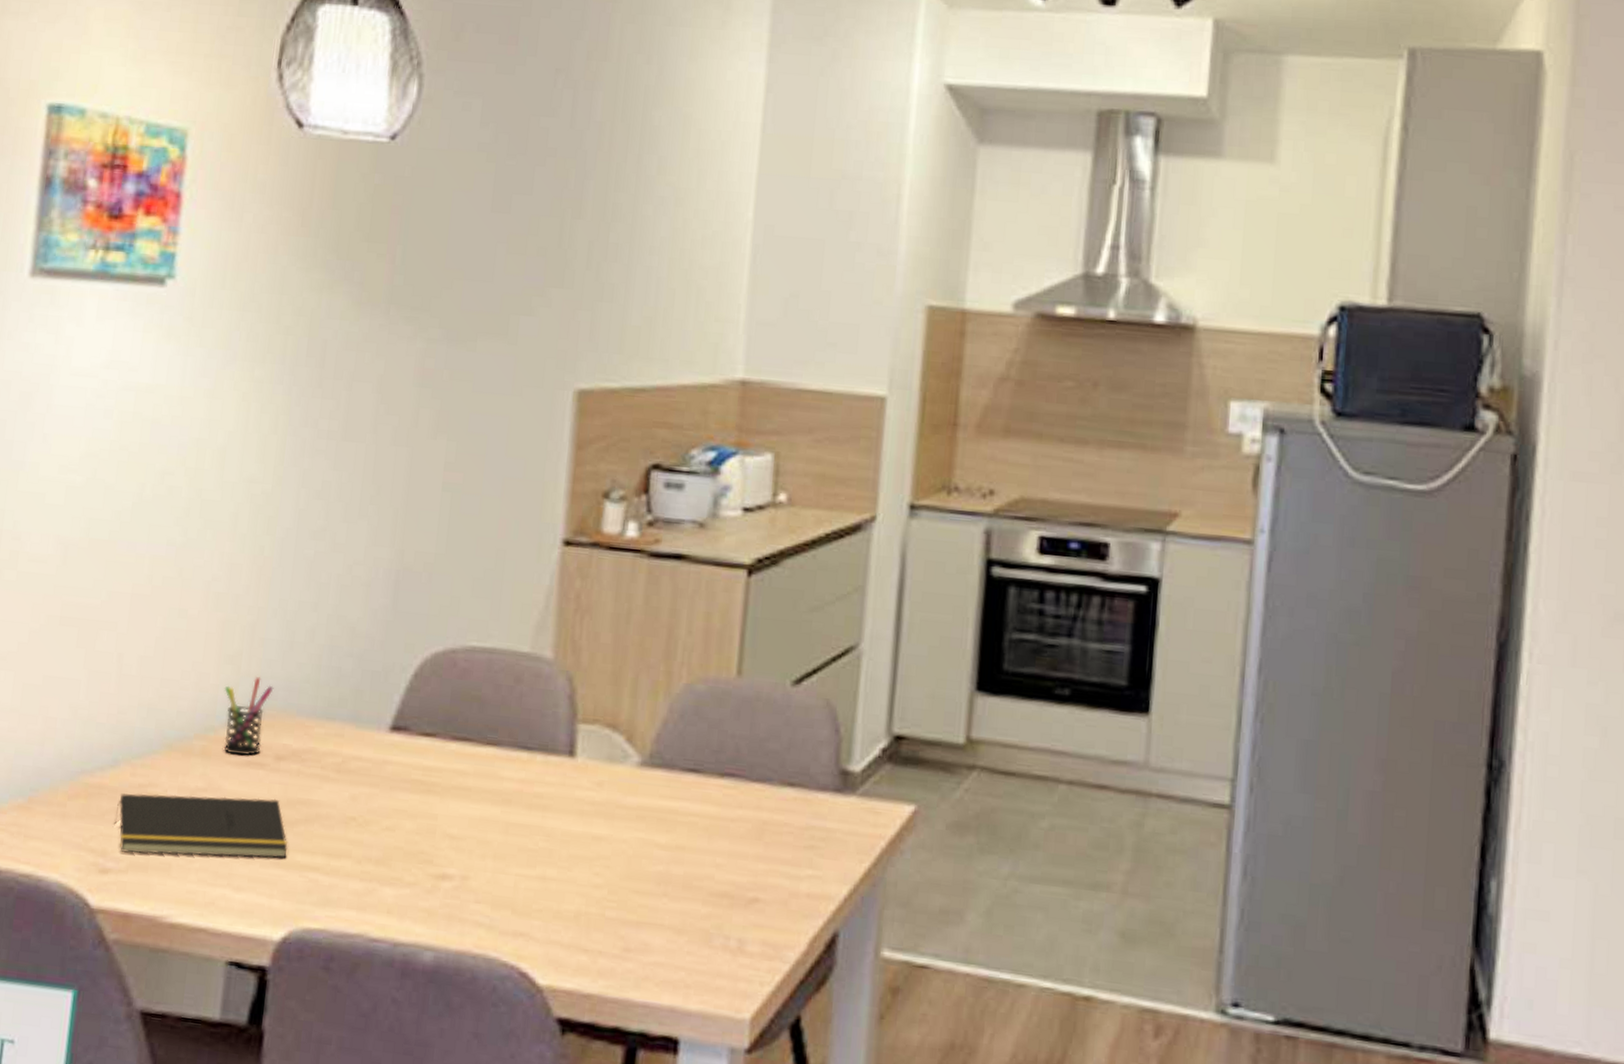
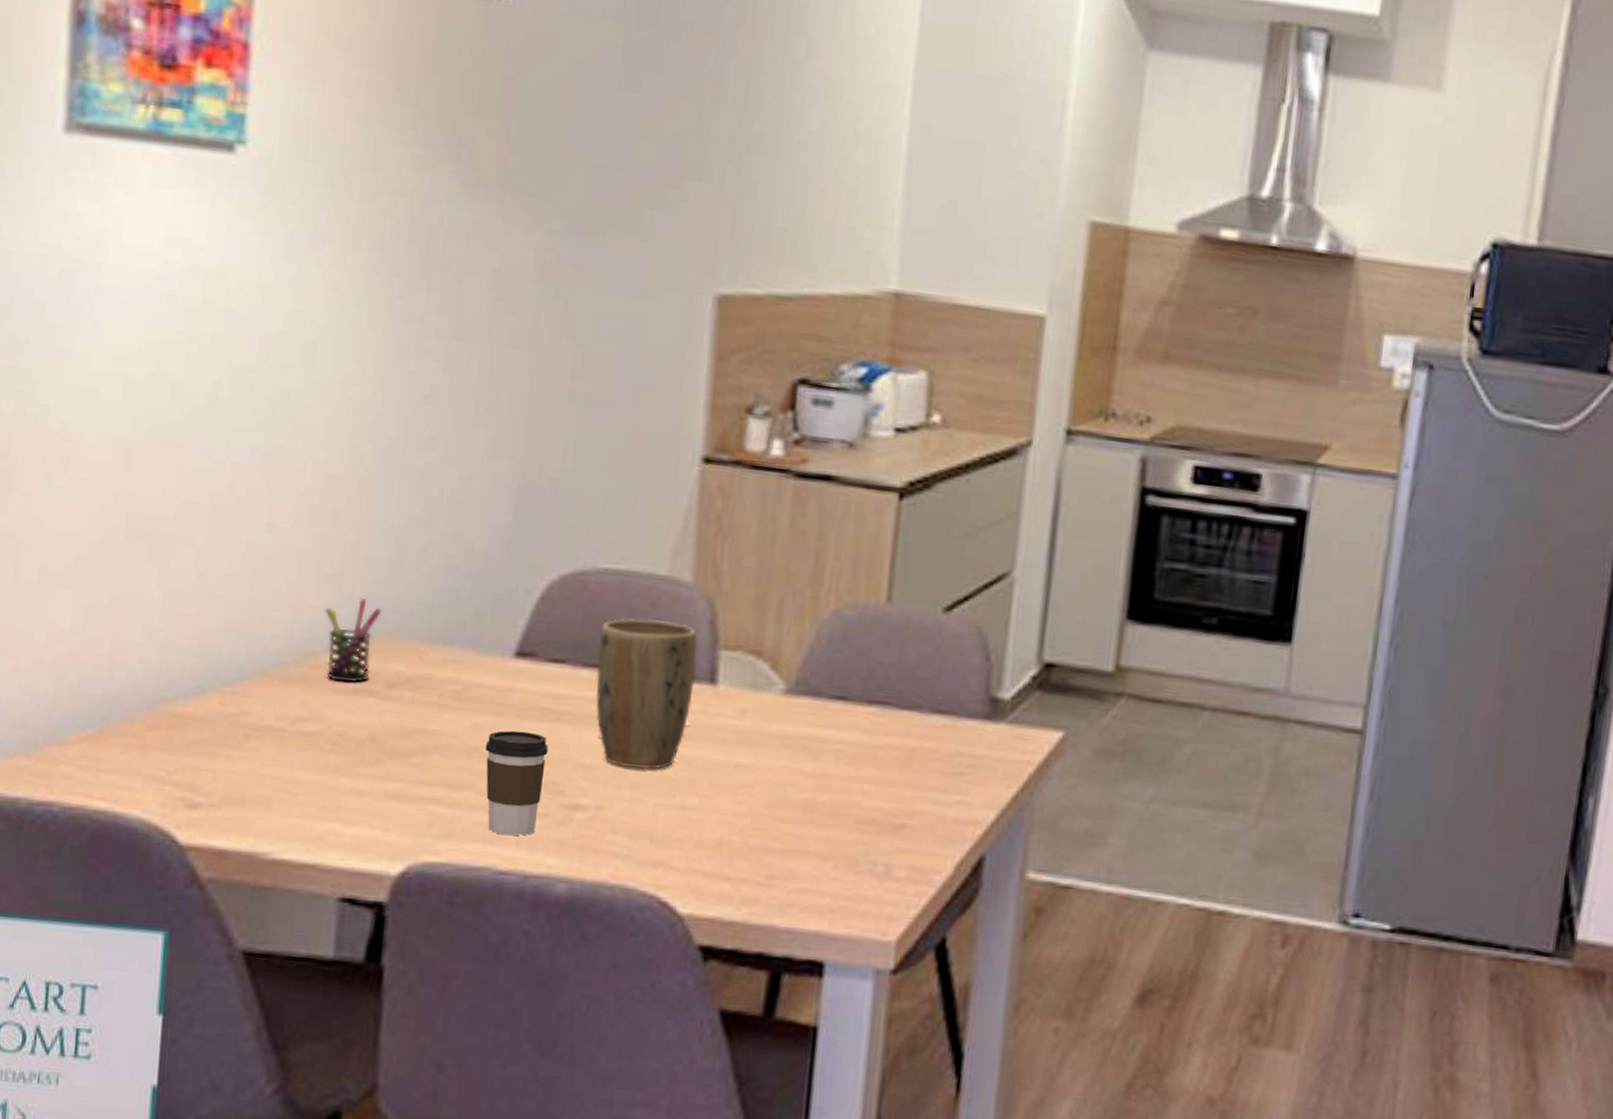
notepad: present [114,793,288,858] -> none [202,723,404,790]
coffee cup: none [361,801,419,904] -> present [485,730,549,836]
plant pot: none [463,694,558,840] -> present [596,619,698,769]

